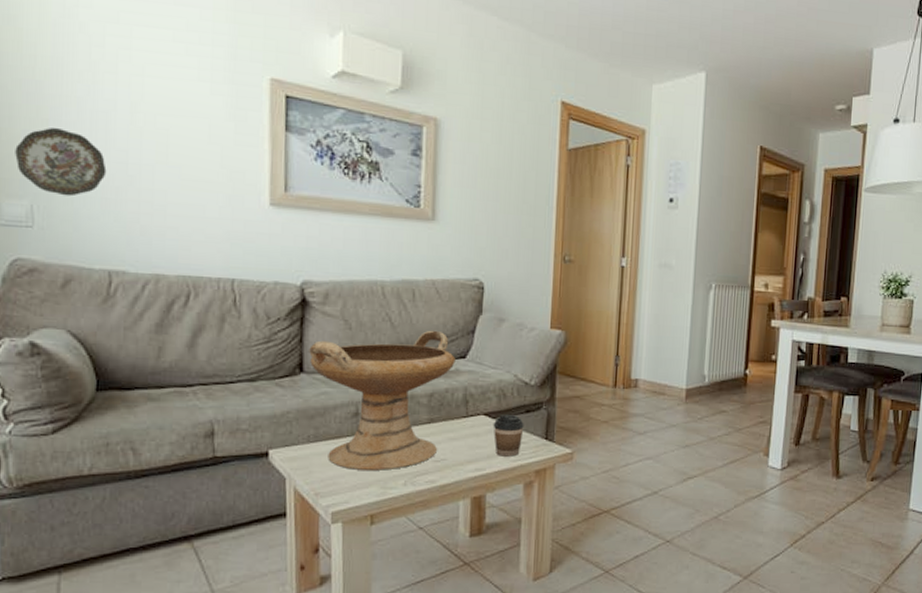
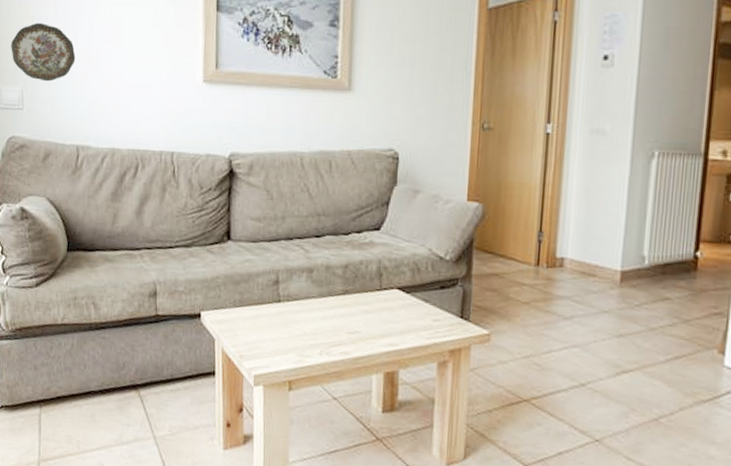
decorative bowl: present [309,330,456,470] -> none [236,201,370,339]
coffee cup: present [493,415,524,457] -> none [406,289,438,334]

